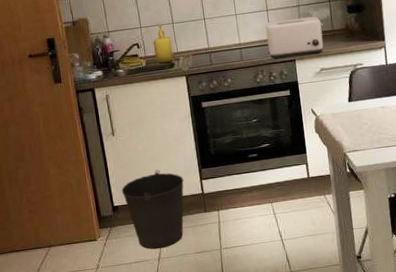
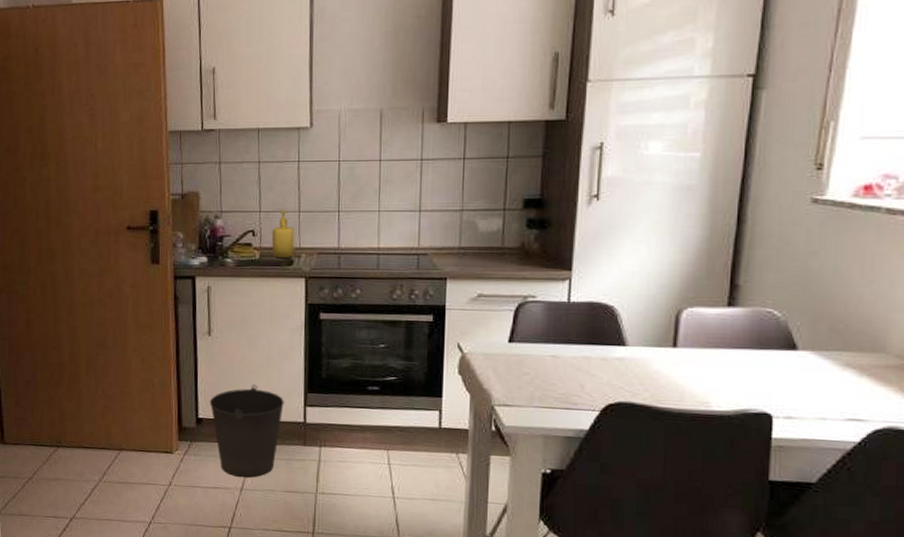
toaster: present [265,16,324,59] -> none [412,225,491,274]

